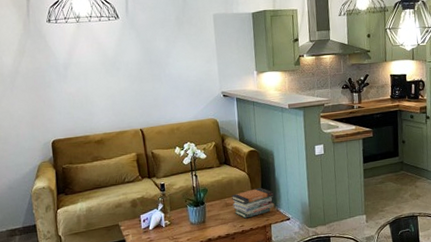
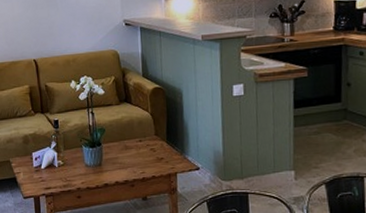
book stack: present [232,187,275,219] -> none [132,130,182,165]

